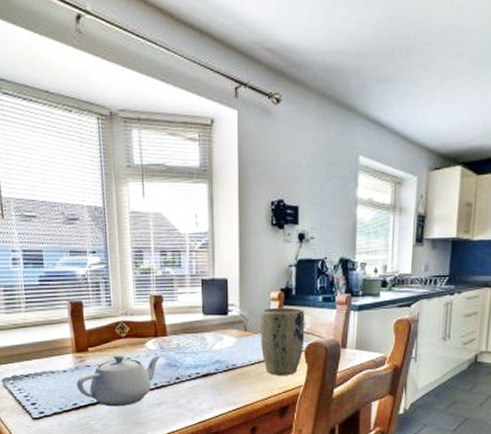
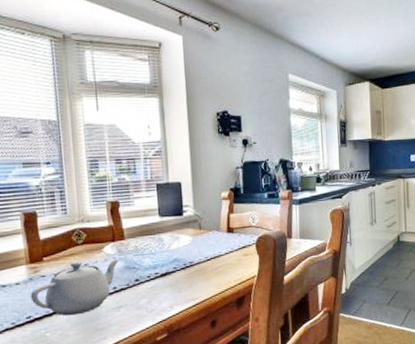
plant pot: present [261,307,305,375] -> none [213,205,255,269]

